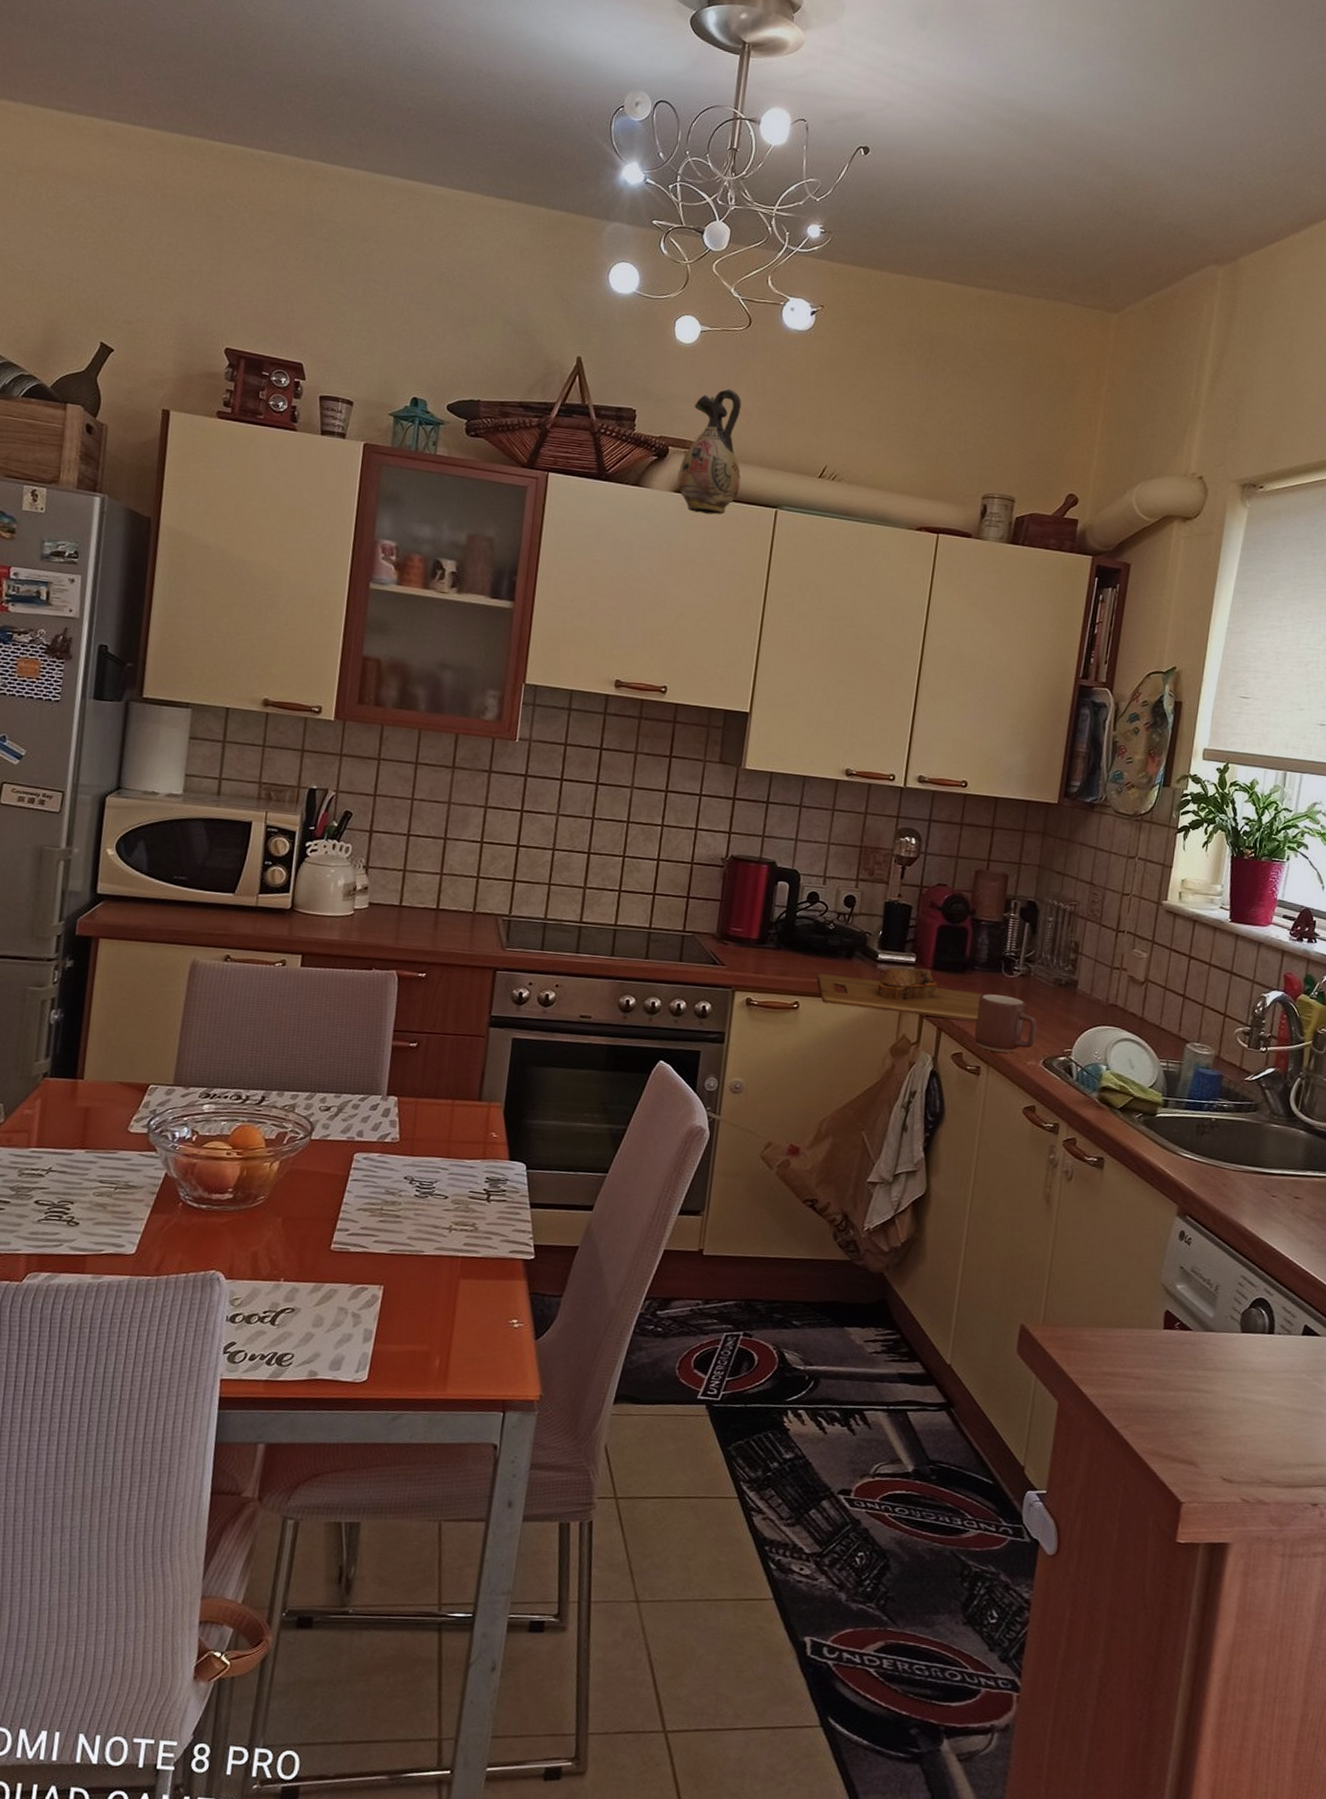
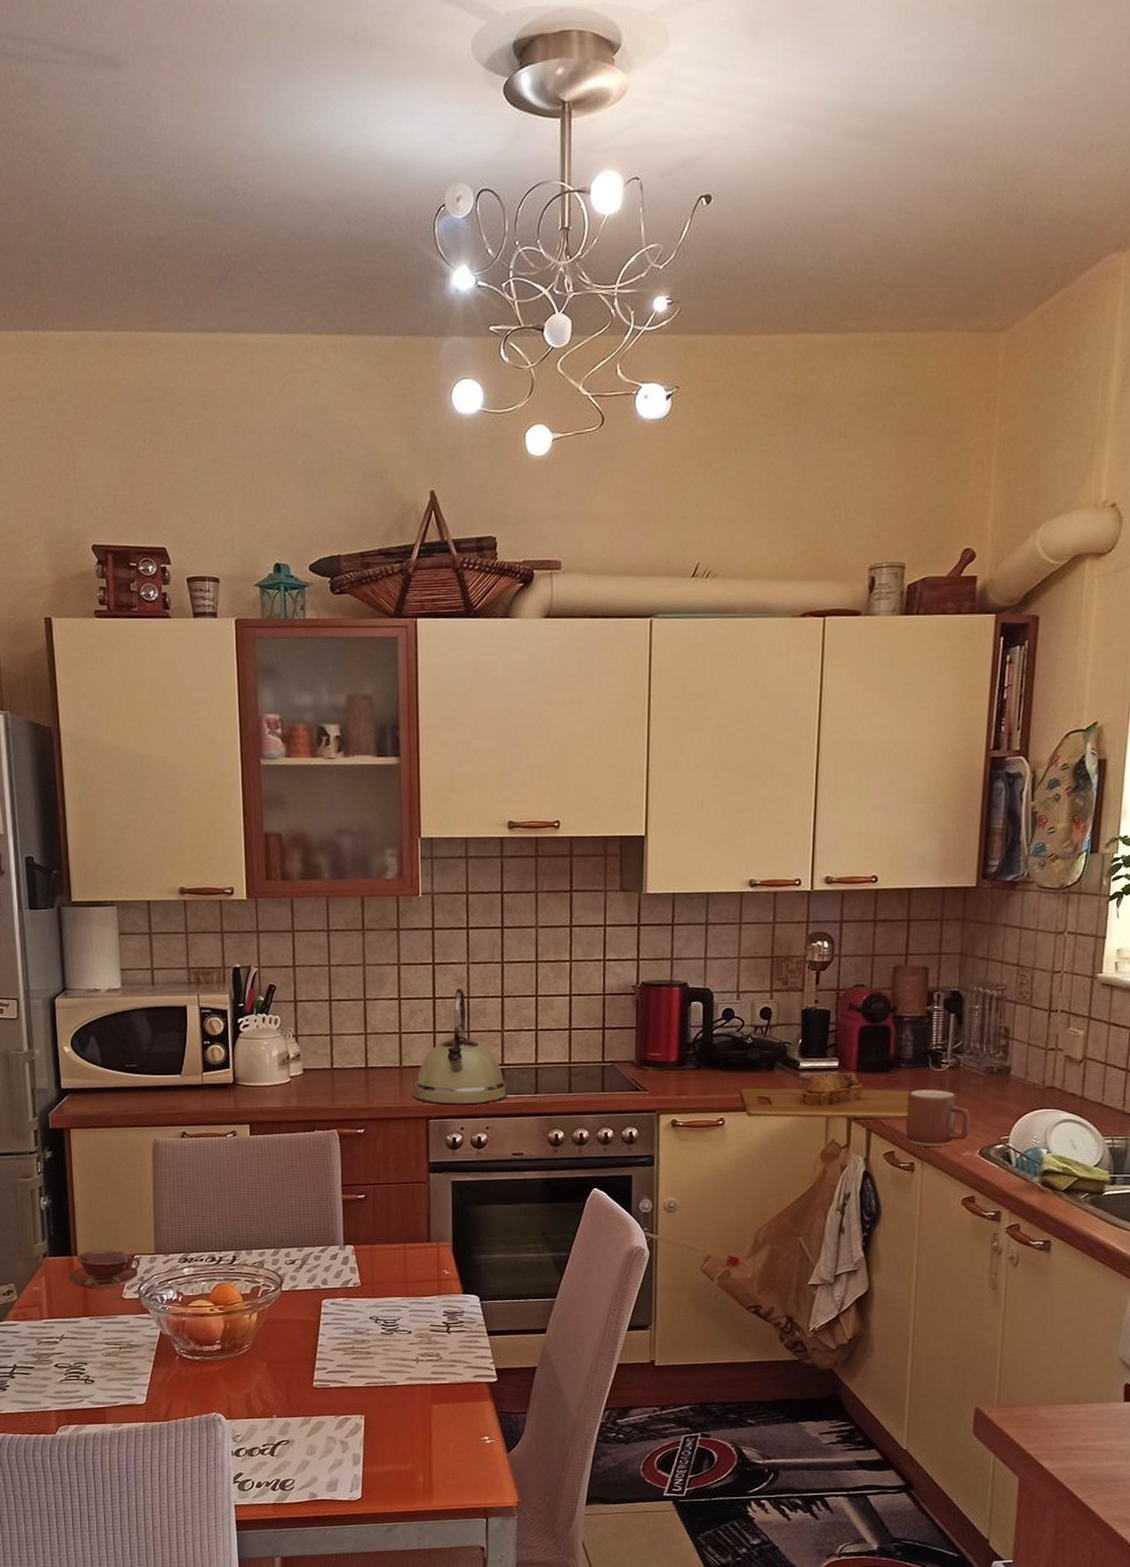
teacup: none [66,1074,156,1121] -> present [66,1249,141,1290]
kettle: none [482,838,583,961] -> present [413,988,508,1105]
ceramic jug: present [677,388,742,515] -> none [547,497,612,637]

